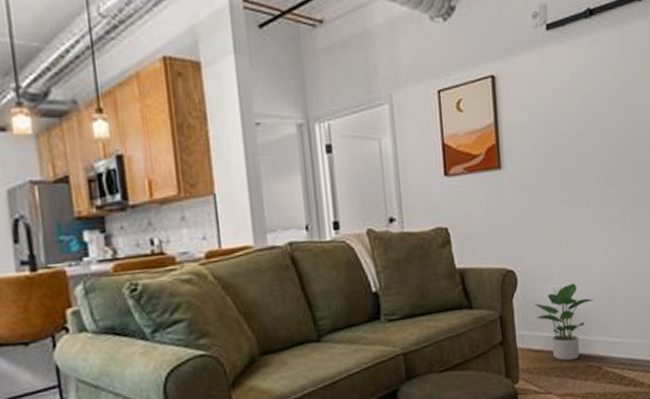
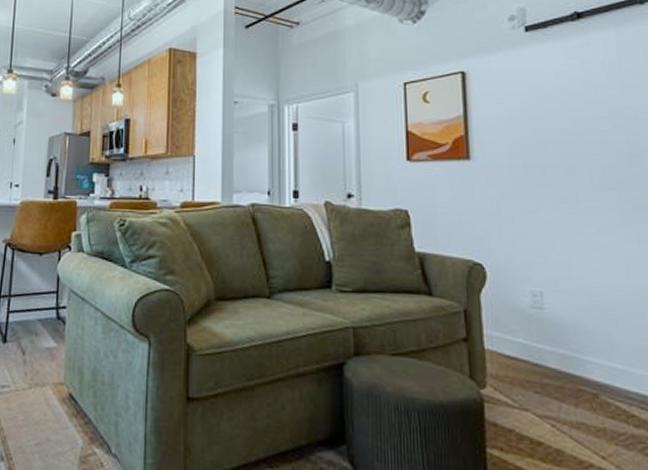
potted plant: present [534,283,593,361] -> none [507,289,586,379]

